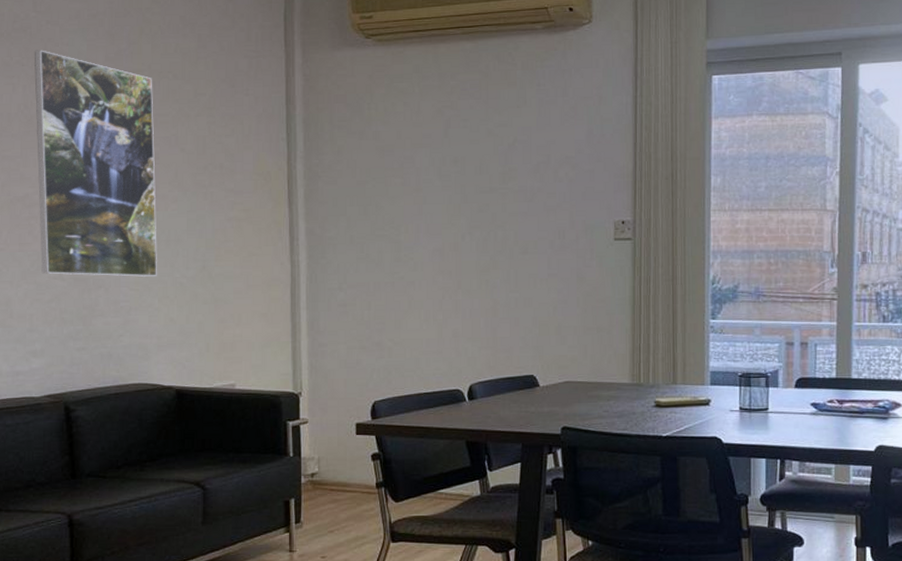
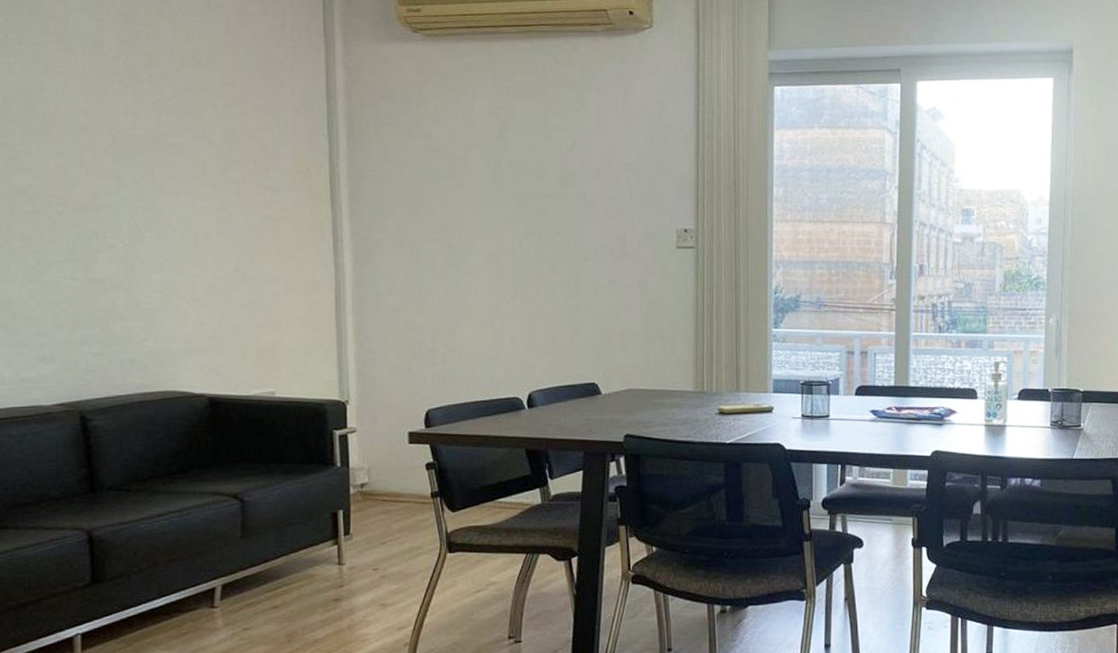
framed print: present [34,50,157,277] -> none [33,27,184,277]

